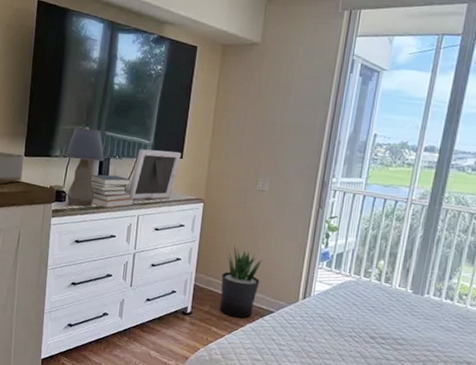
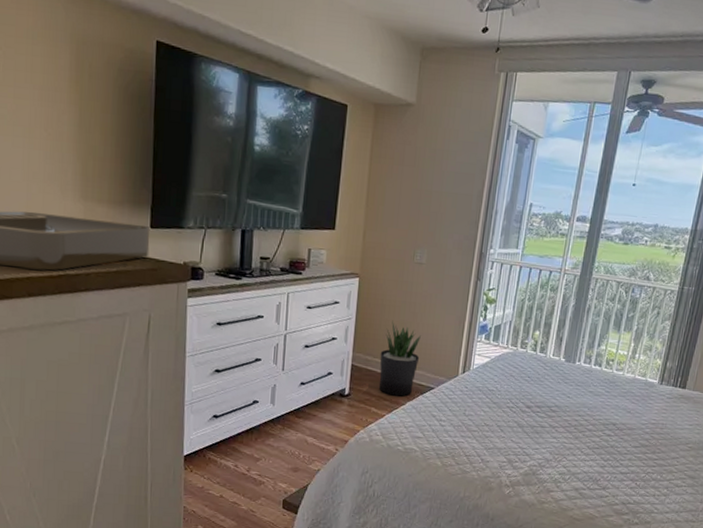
table lamp: present [64,126,105,208] -> none [199,193,248,286]
books: present [90,174,134,208] -> none [232,248,282,286]
picture frame: present [128,149,182,200] -> none [276,219,334,276]

